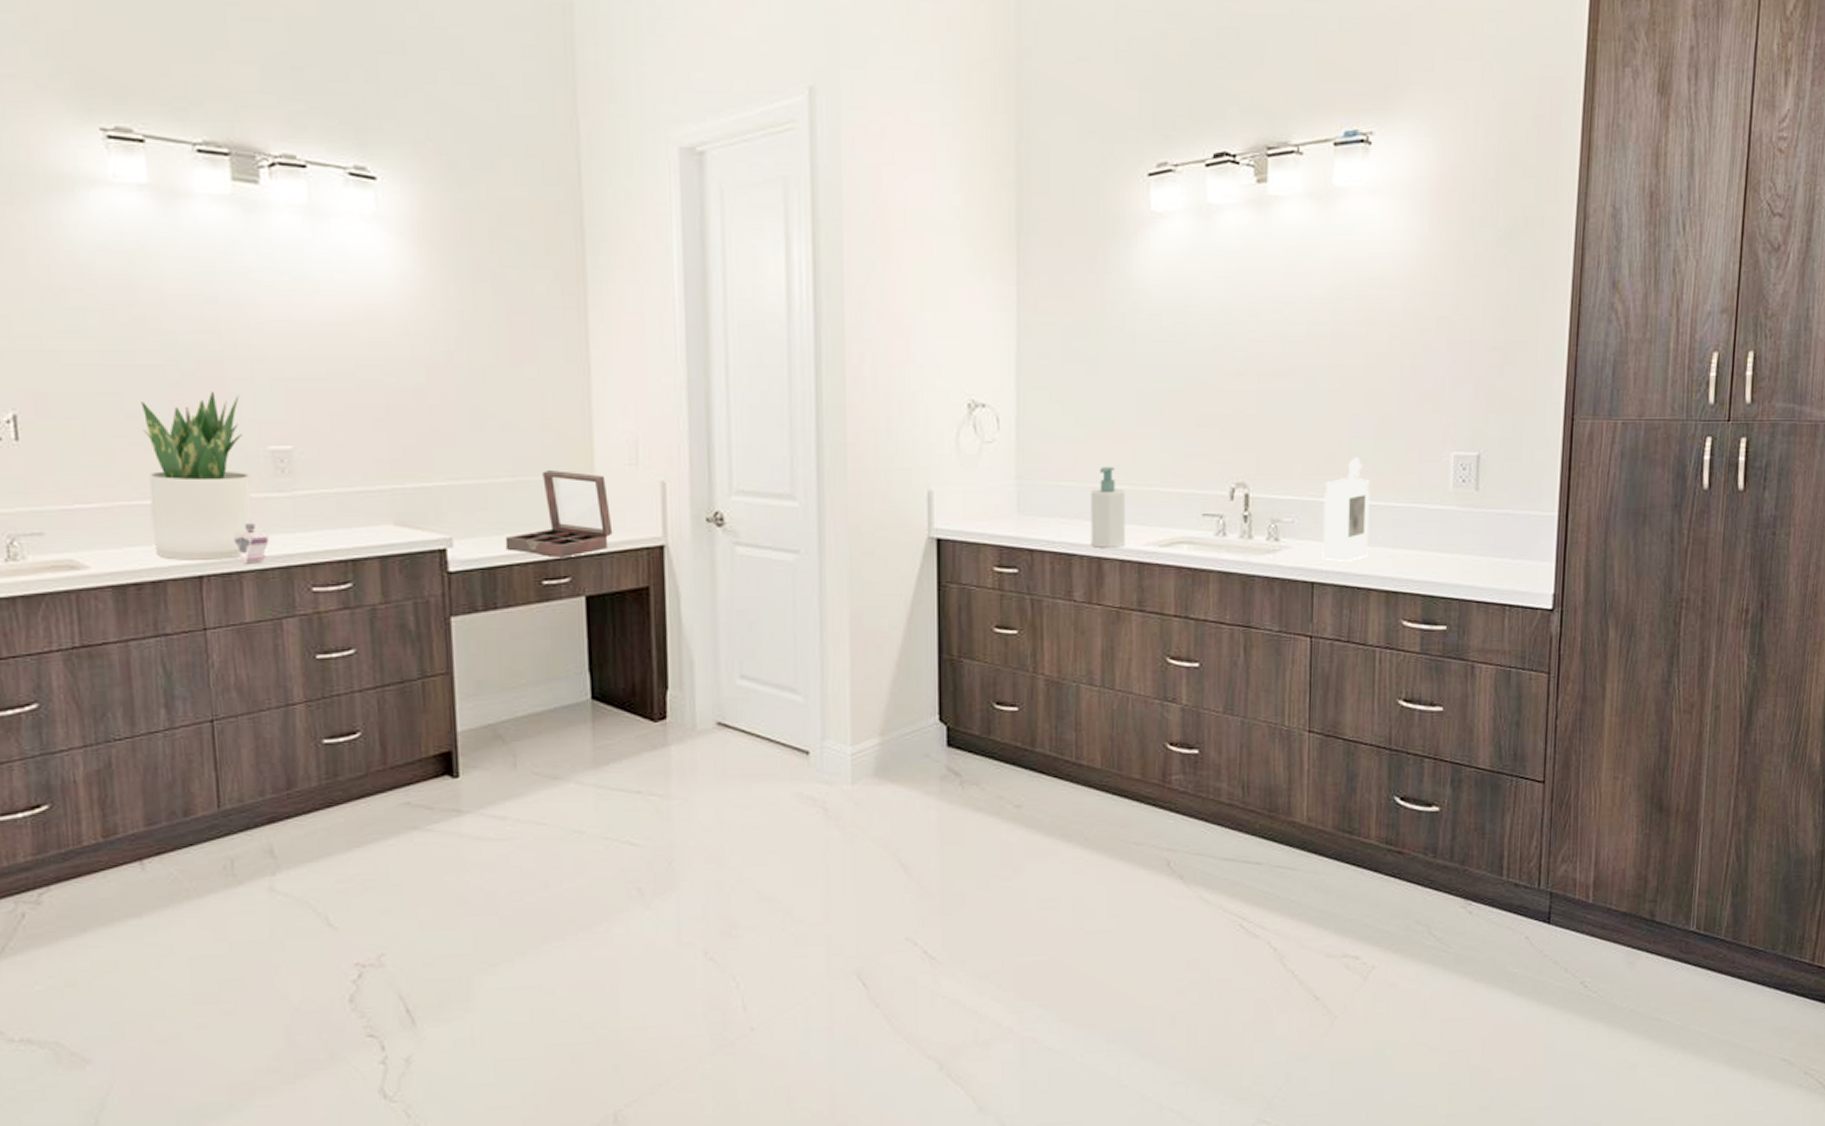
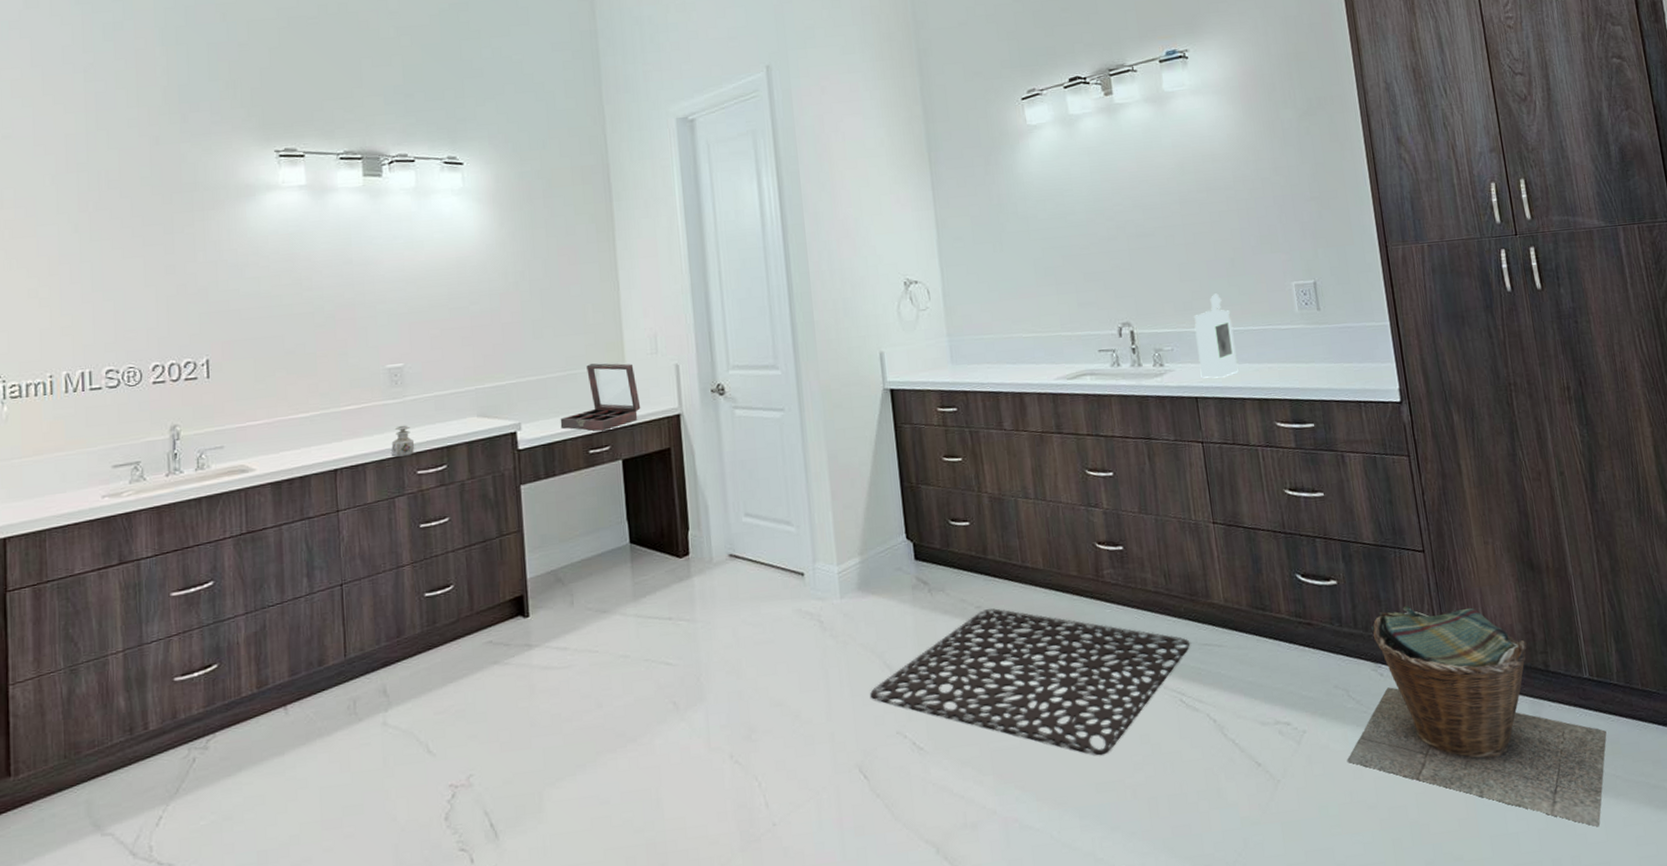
planter: present [141,391,252,562] -> none [296,328,374,459]
perfume bottle: present [232,522,269,564] -> none [359,424,386,458]
perfume bottle: none [276,527,308,568] -> present [391,425,414,458]
bath mat: none [878,809,1259,978] -> present [870,608,1190,756]
soap bottle: present [1091,467,1126,549] -> none [1007,320,1040,385]
laundry basket: none [1414,841,1701,1083] -> present [1346,606,1607,827]

